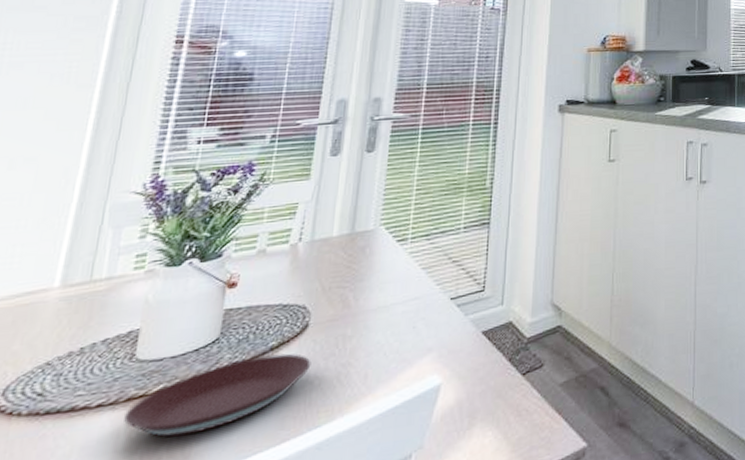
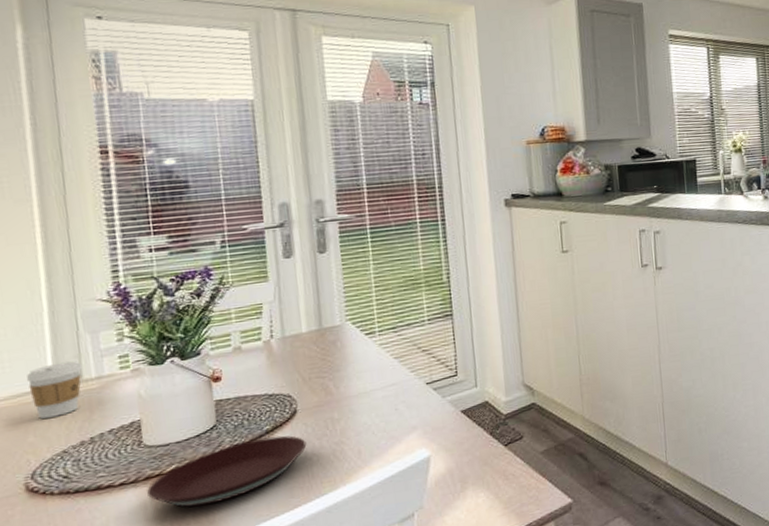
coffee cup: none [30,258,96,323] -> present [26,361,83,419]

